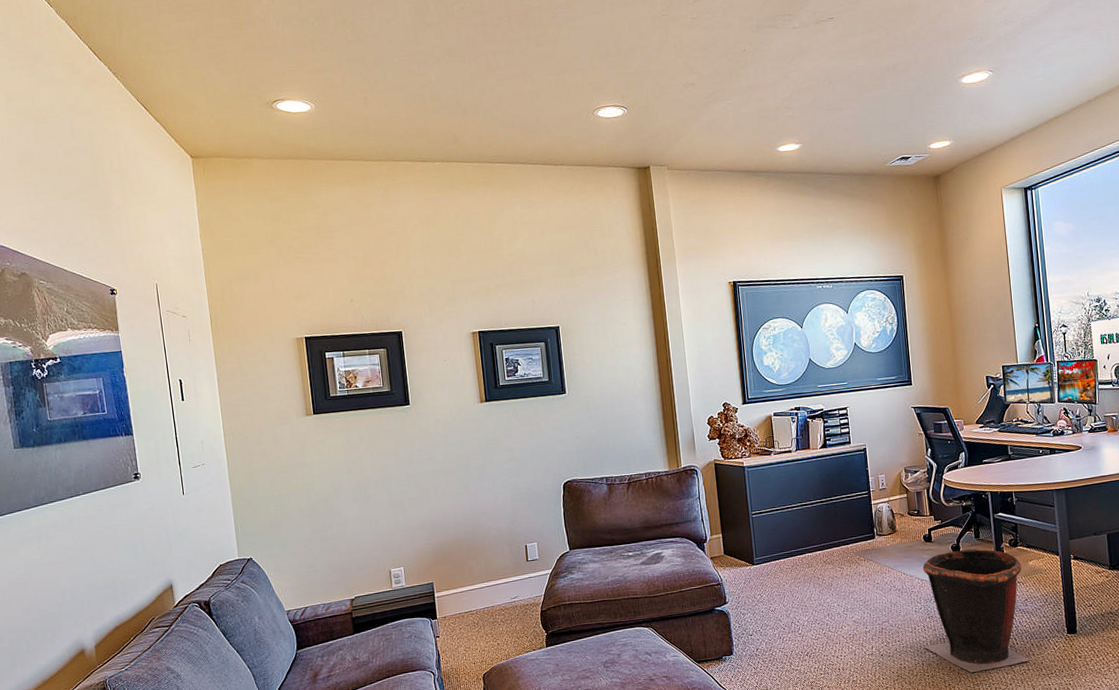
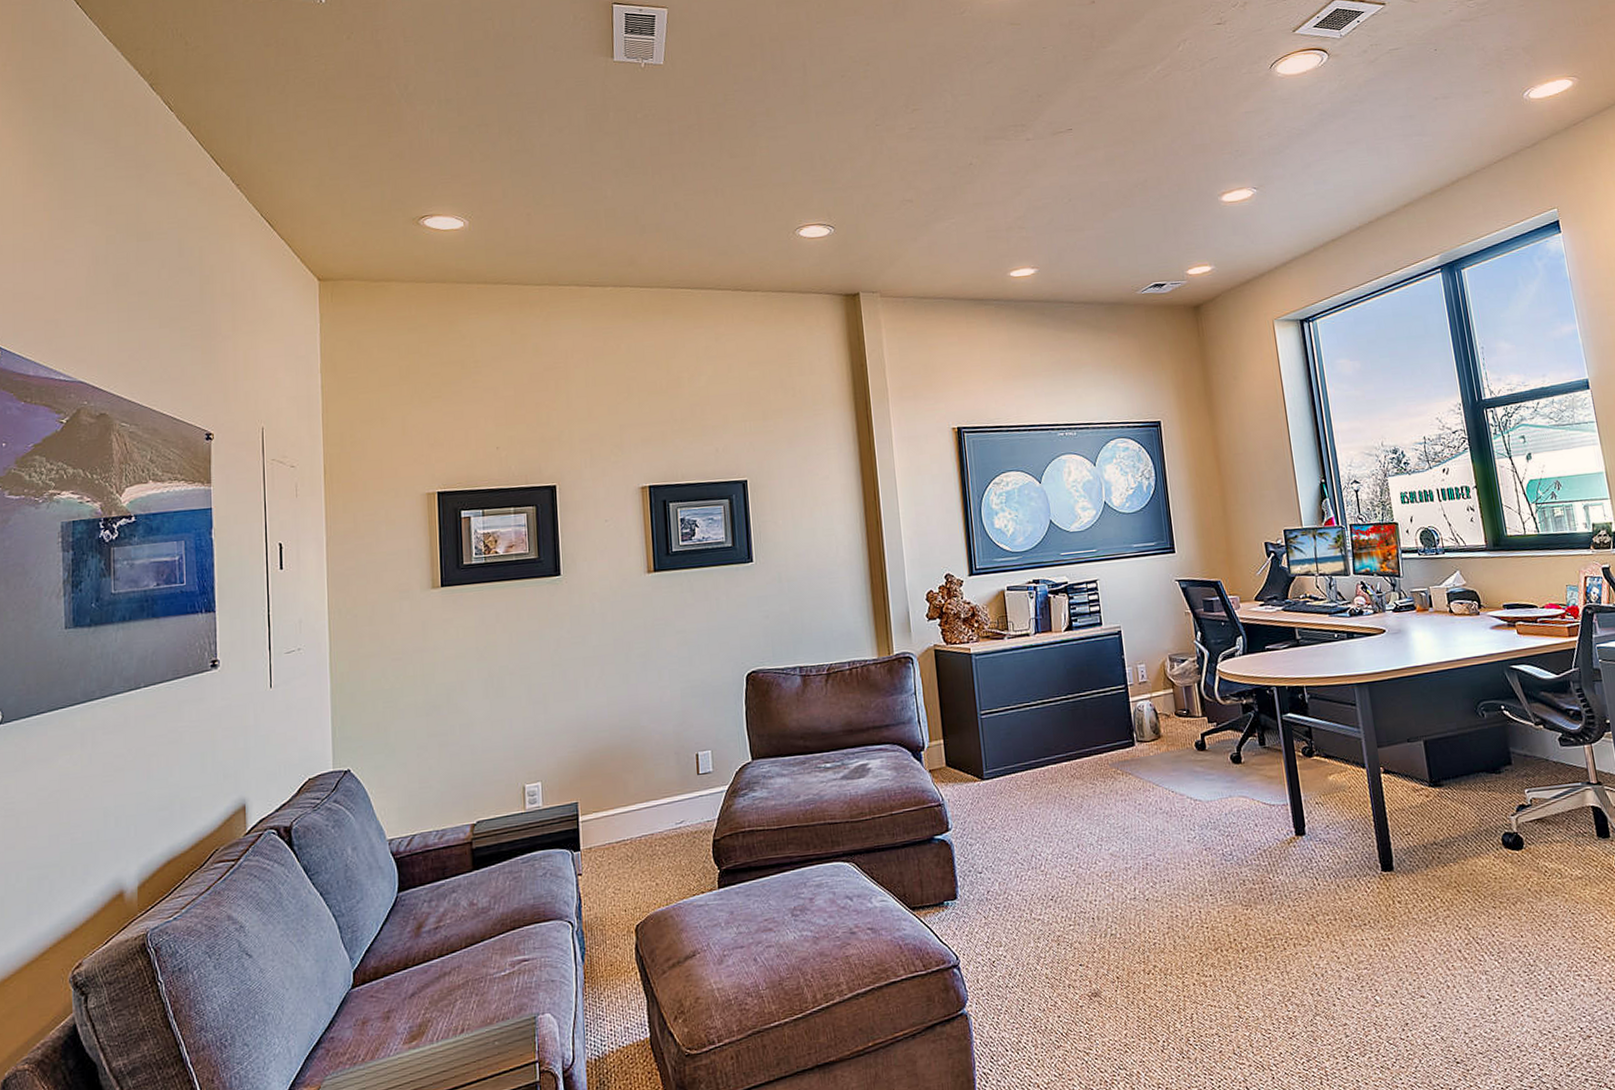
waste bin: present [922,543,1029,673] -> none [1195,751,1335,923]

